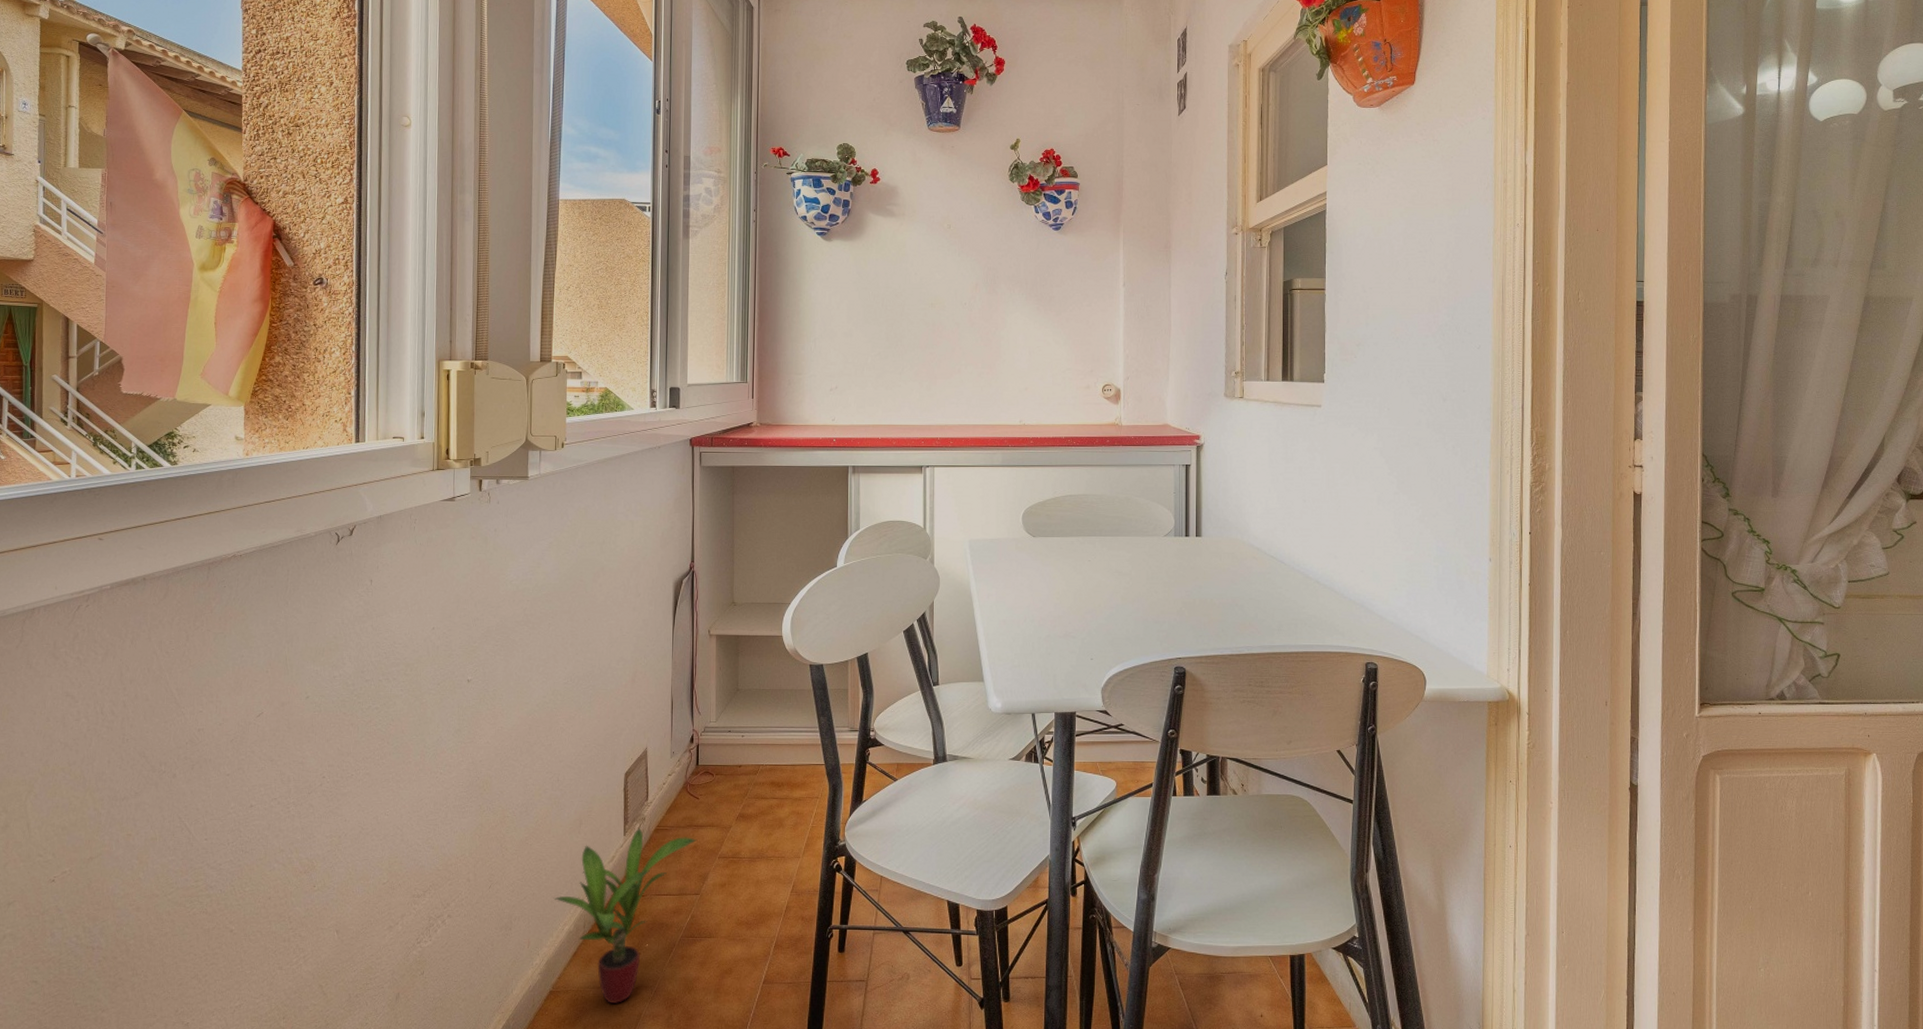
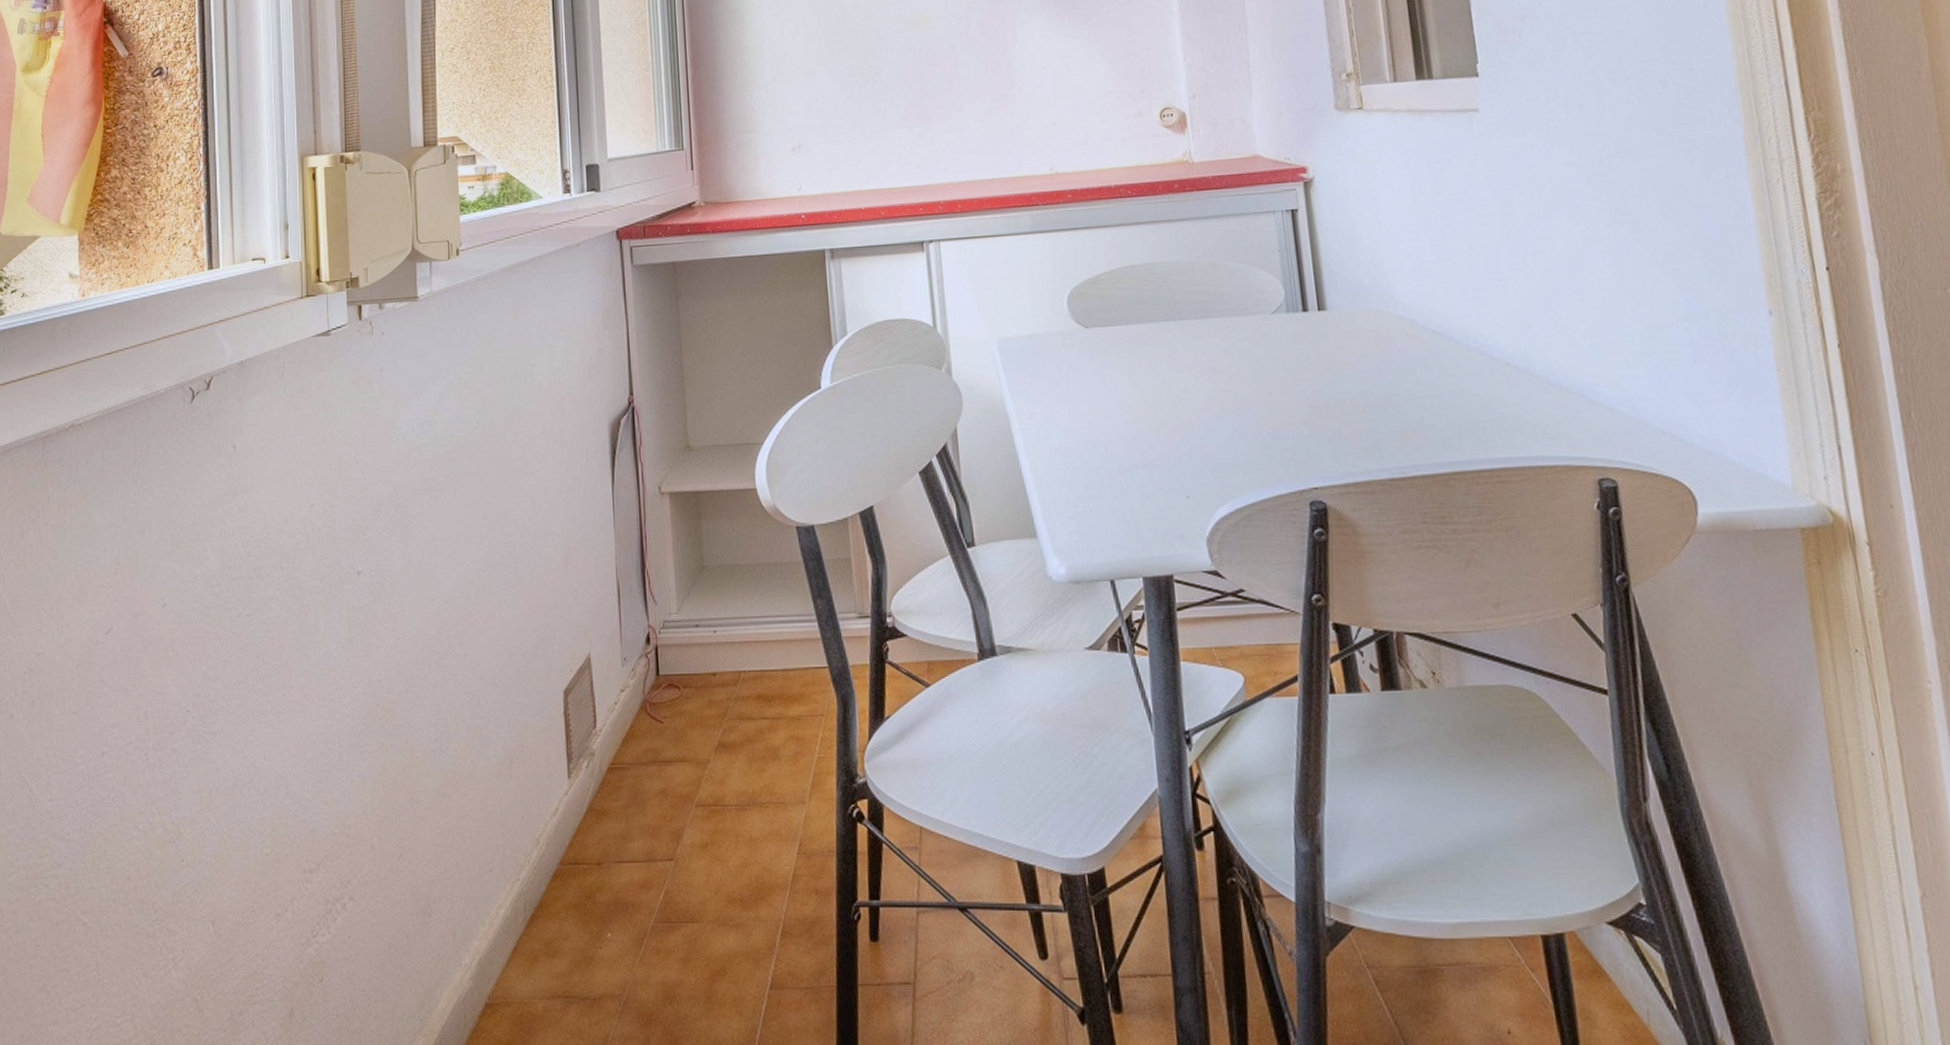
potted plant: present [553,828,697,1003] -> none [482,767,665,1020]

